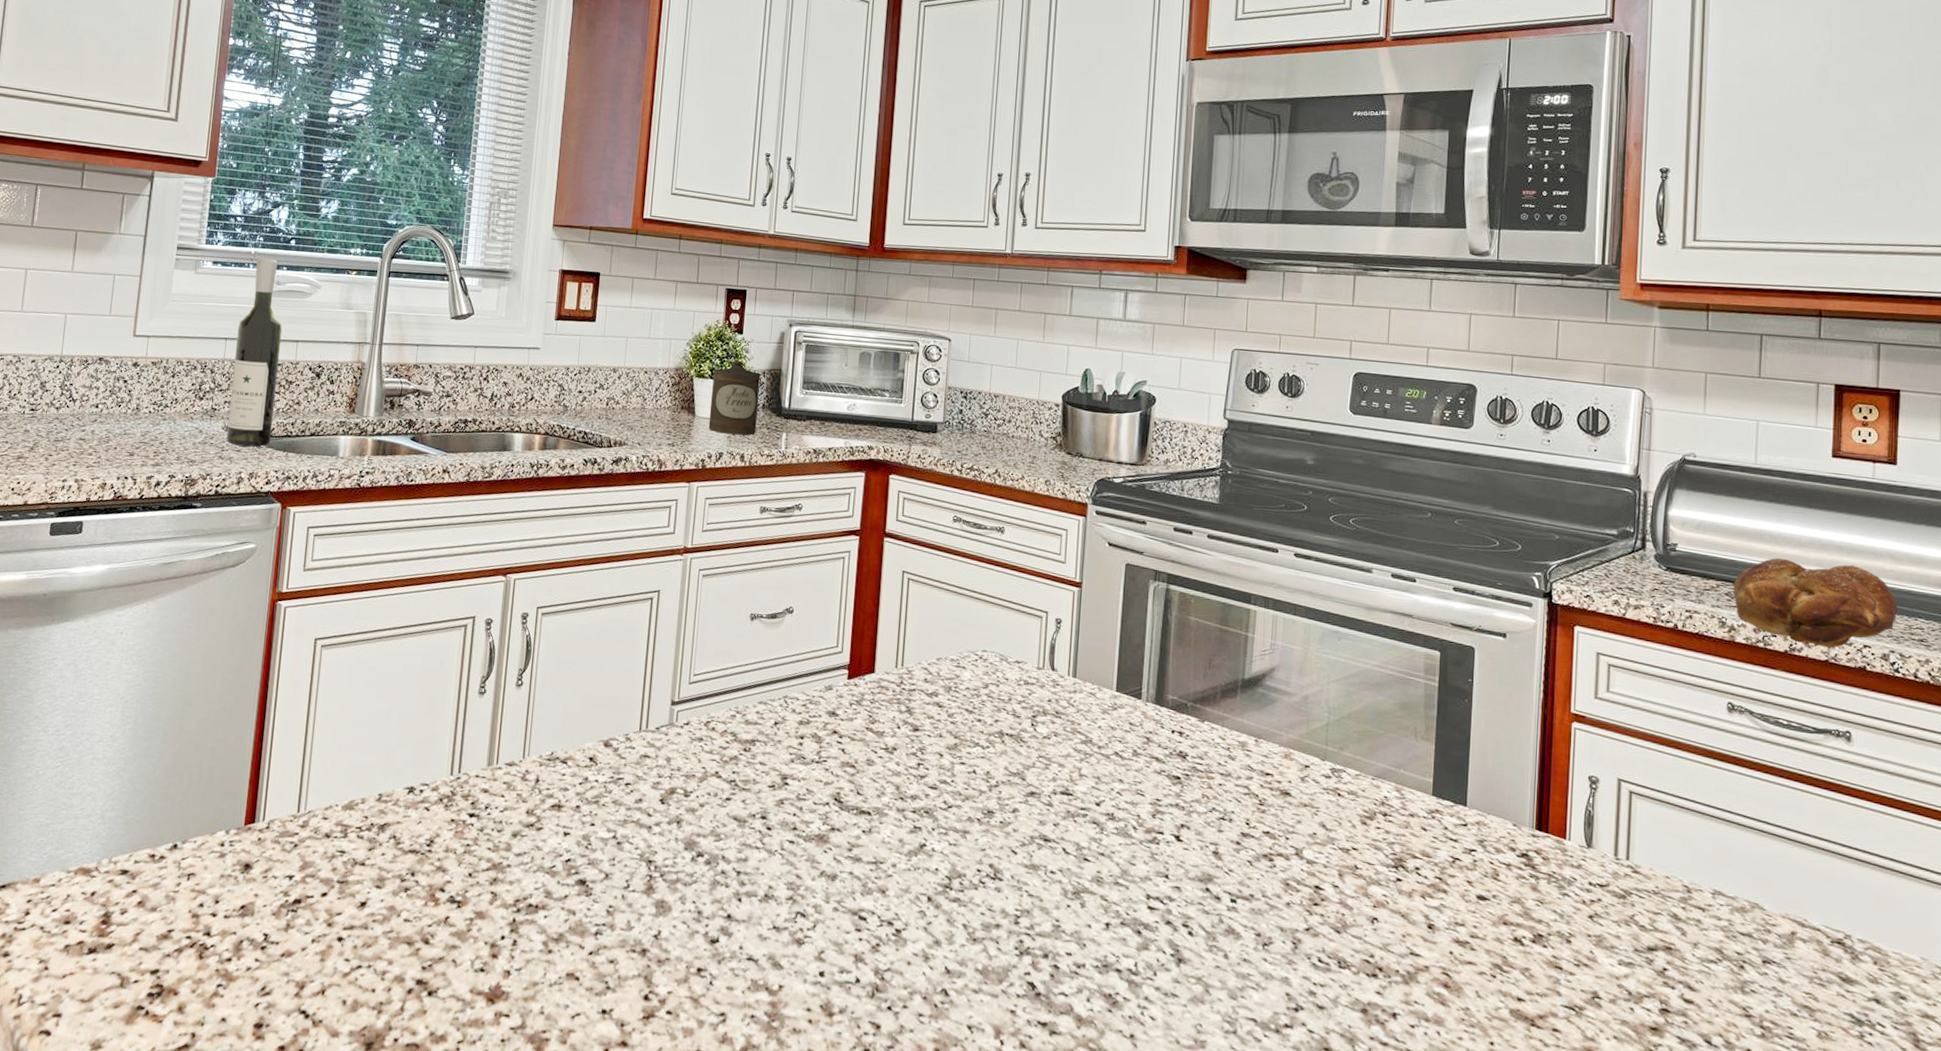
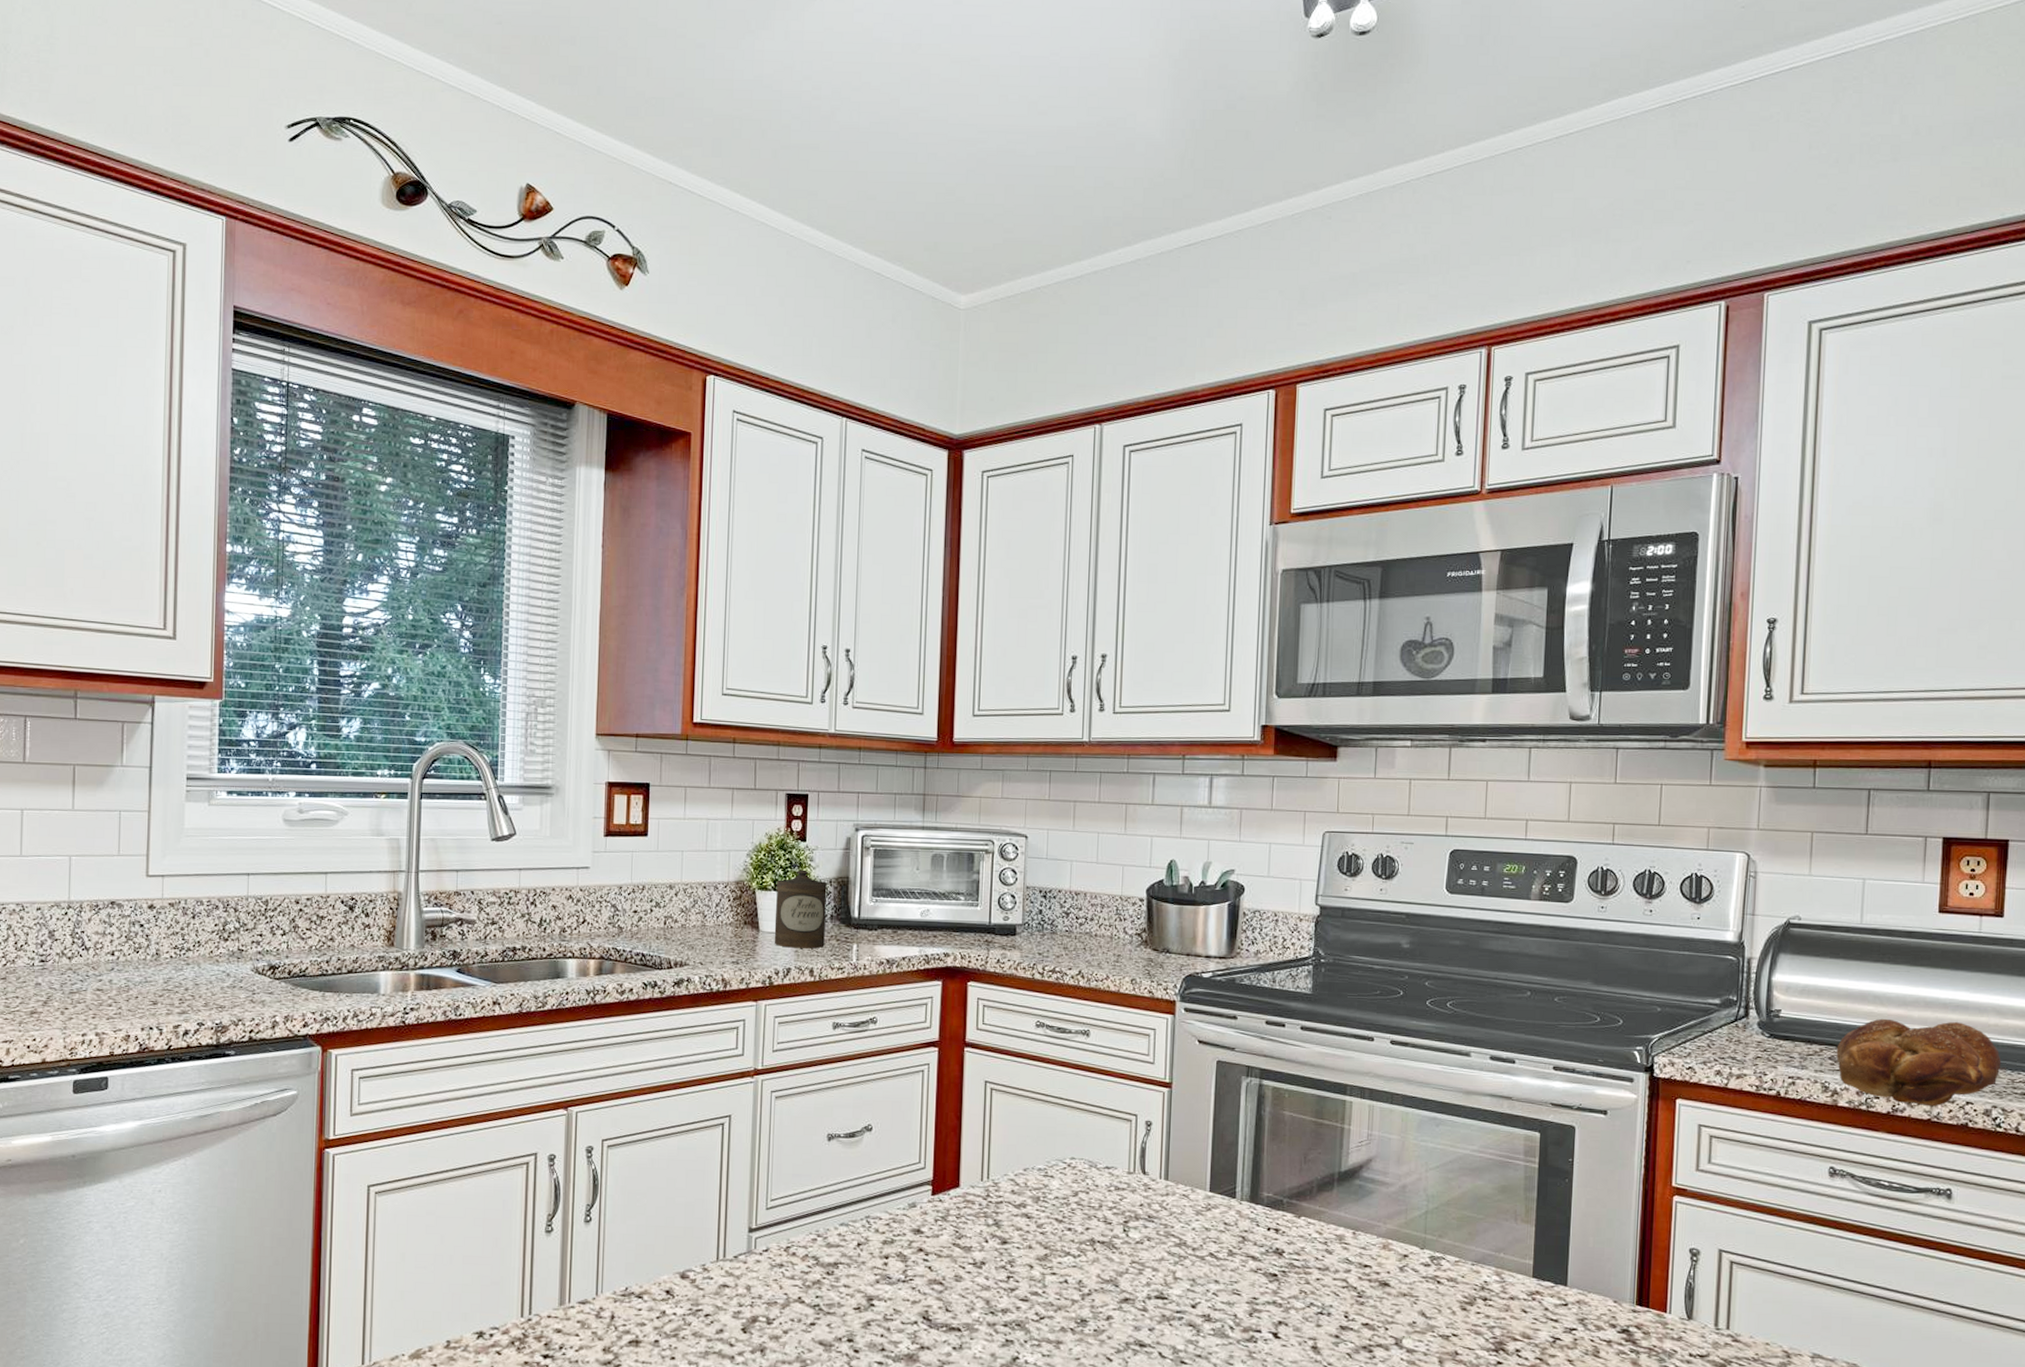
bottle: present [226,258,283,447] -> none [257,785,309,988]

